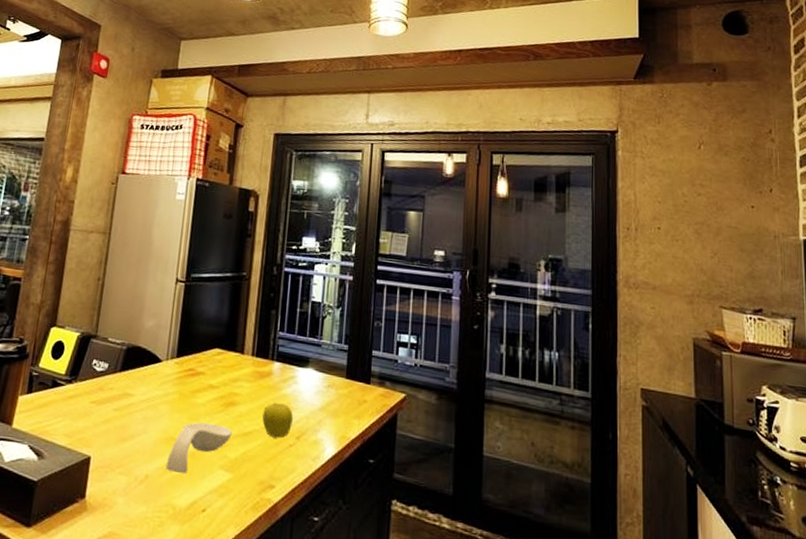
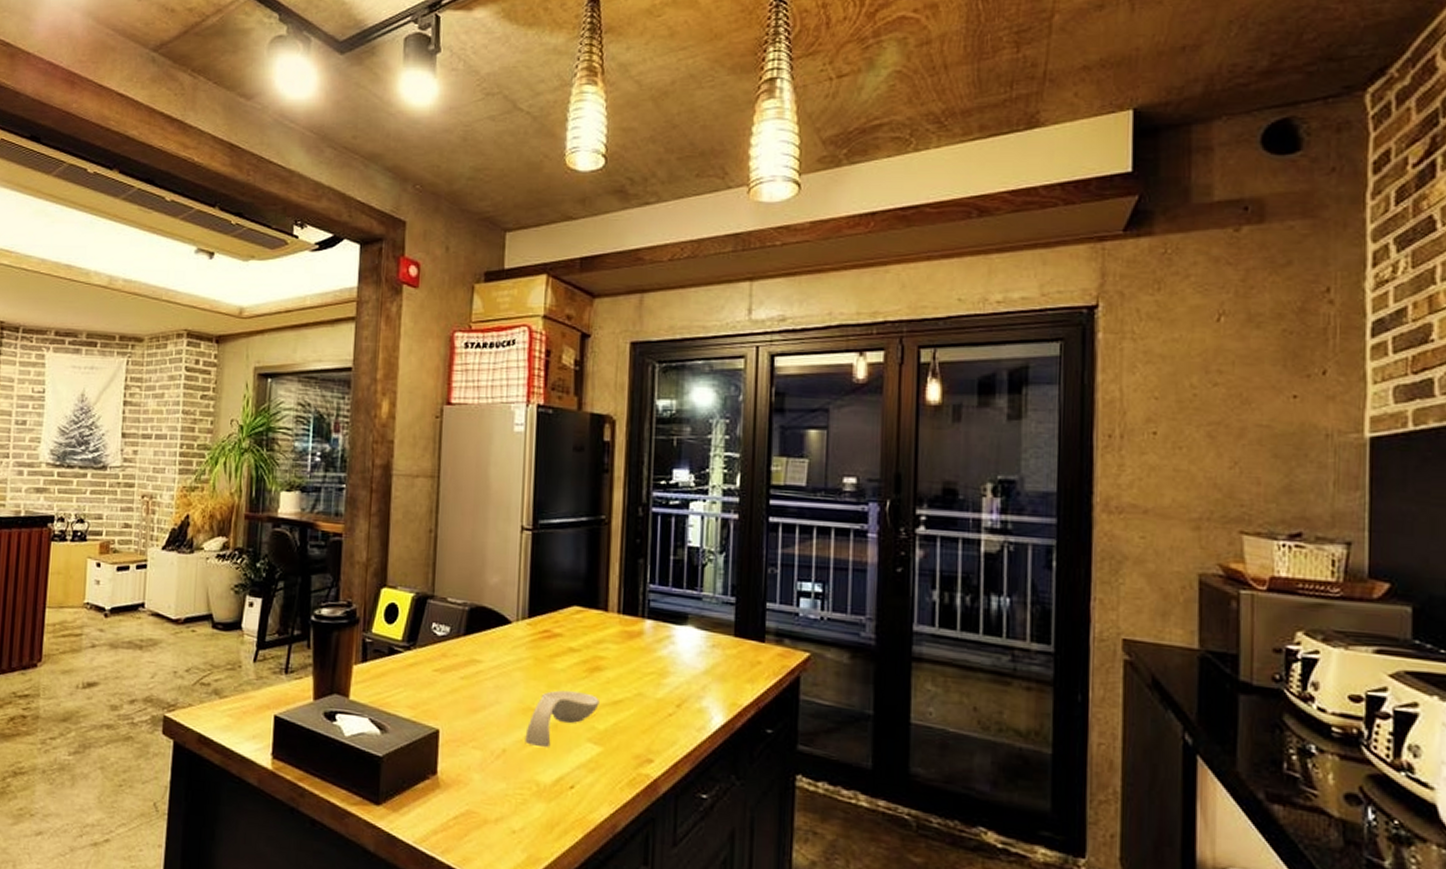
fruit: present [262,402,293,438] -> none [634,665,671,707]

